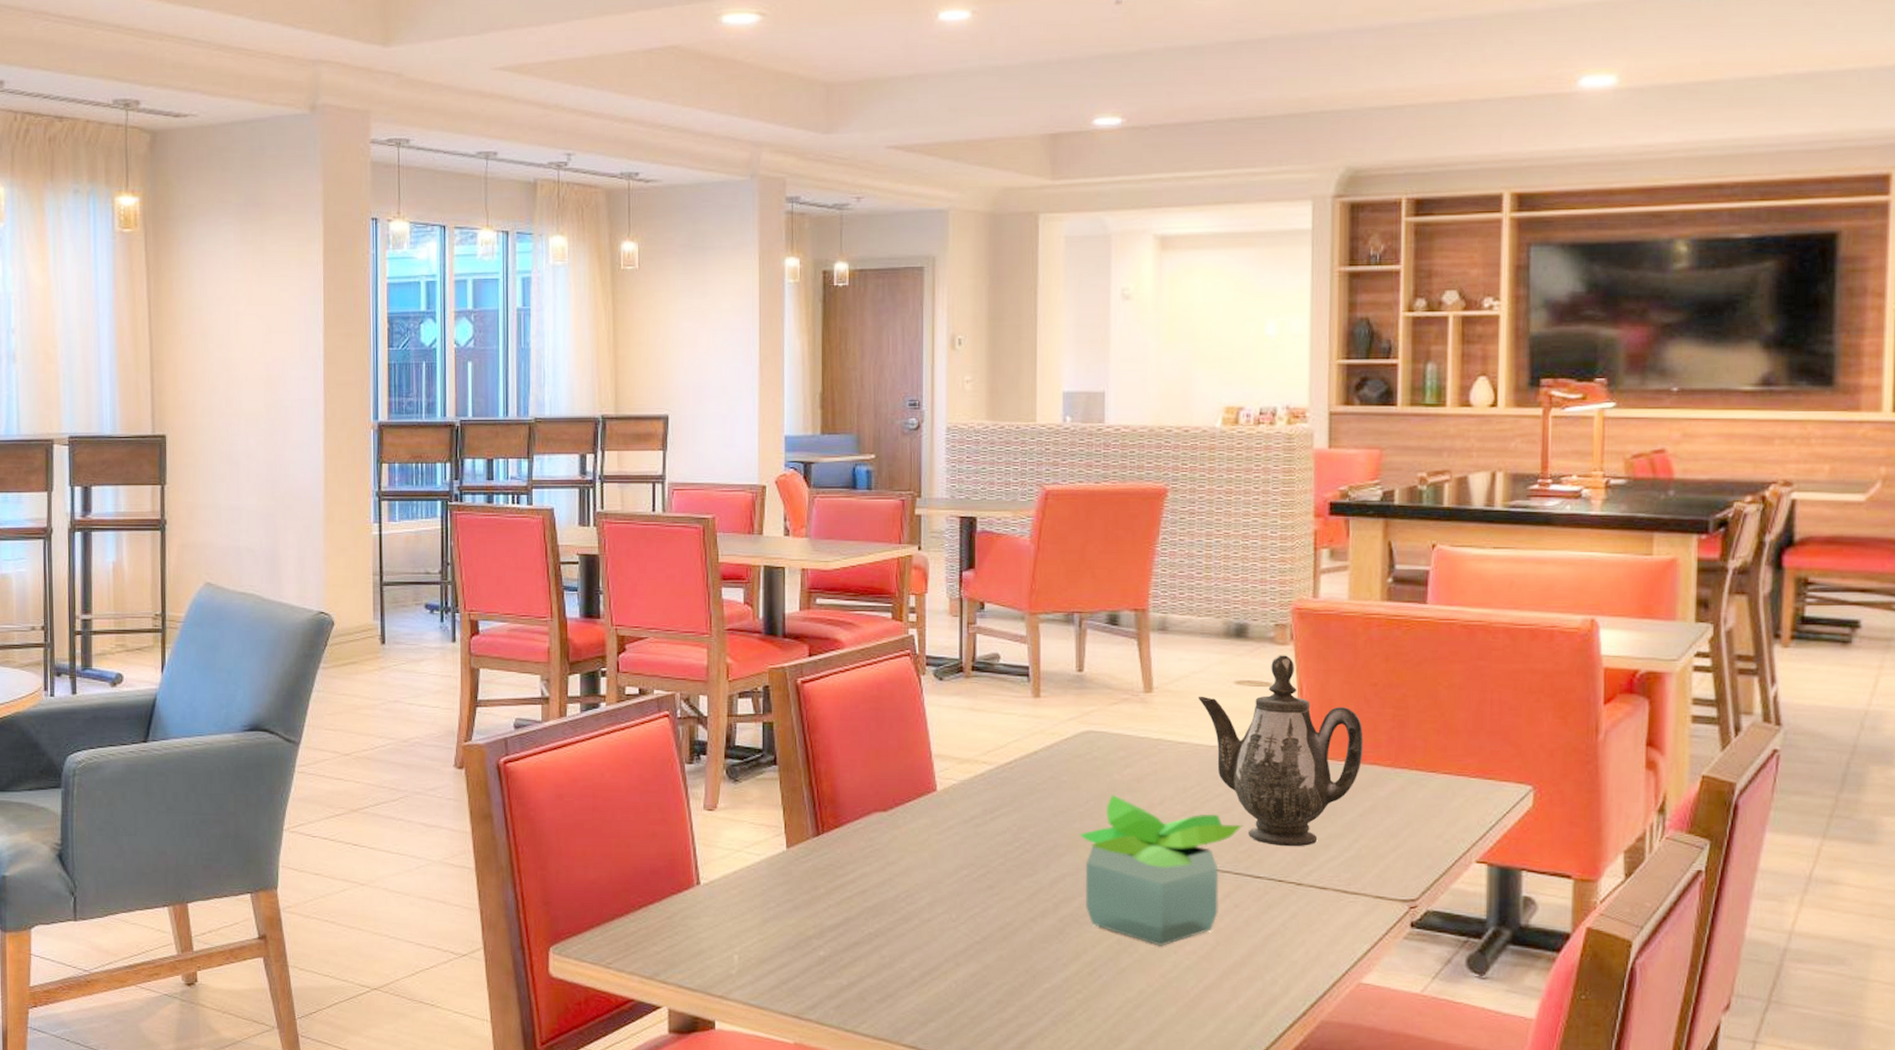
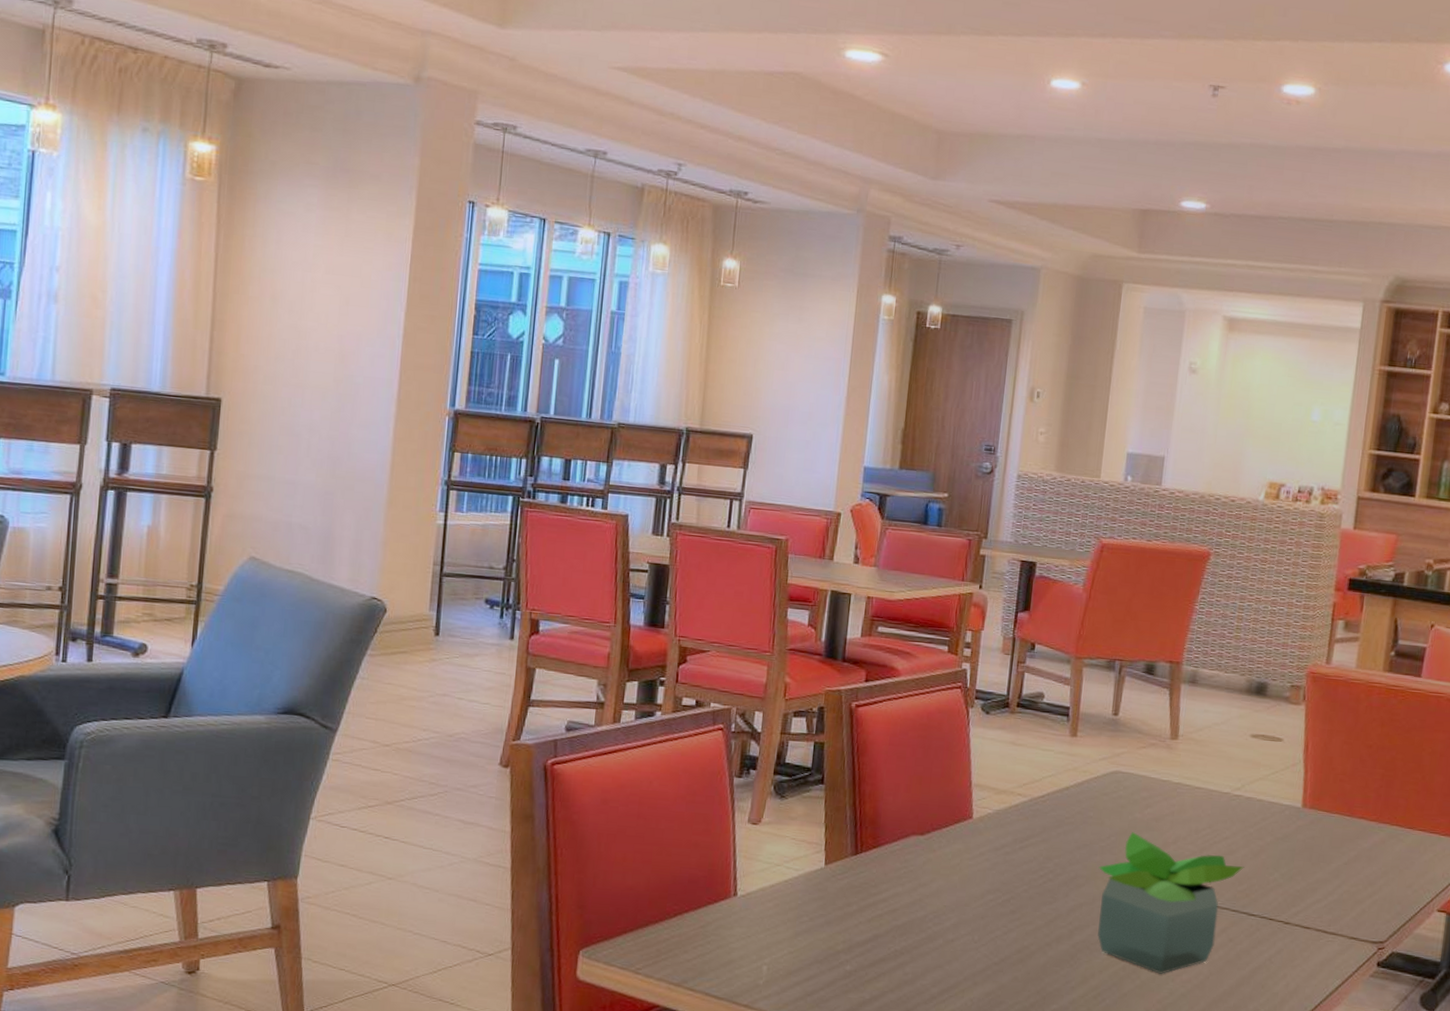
teapot: present [1197,655,1363,847] -> none [1217,713,1356,889]

